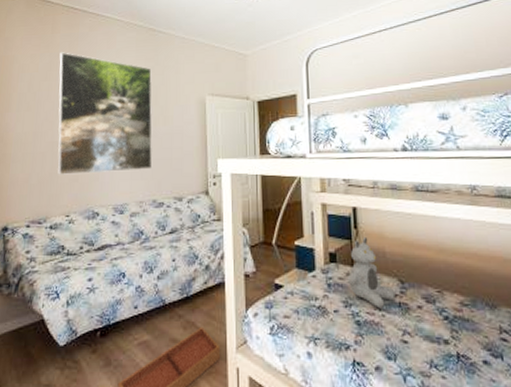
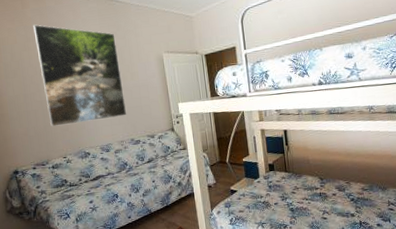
teddy bear: present [347,236,396,309] -> none [282,150,317,199]

